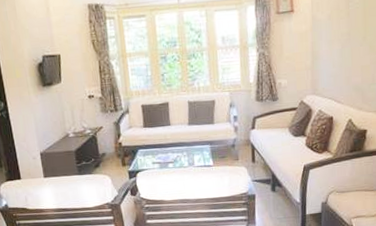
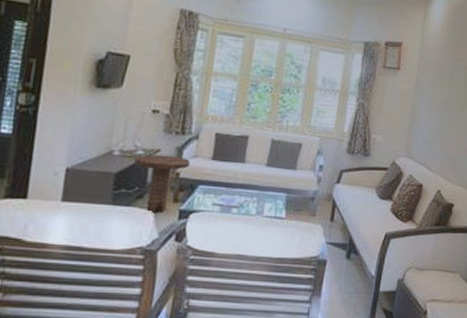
side table: none [85,129,128,177] -> present [133,154,191,214]

